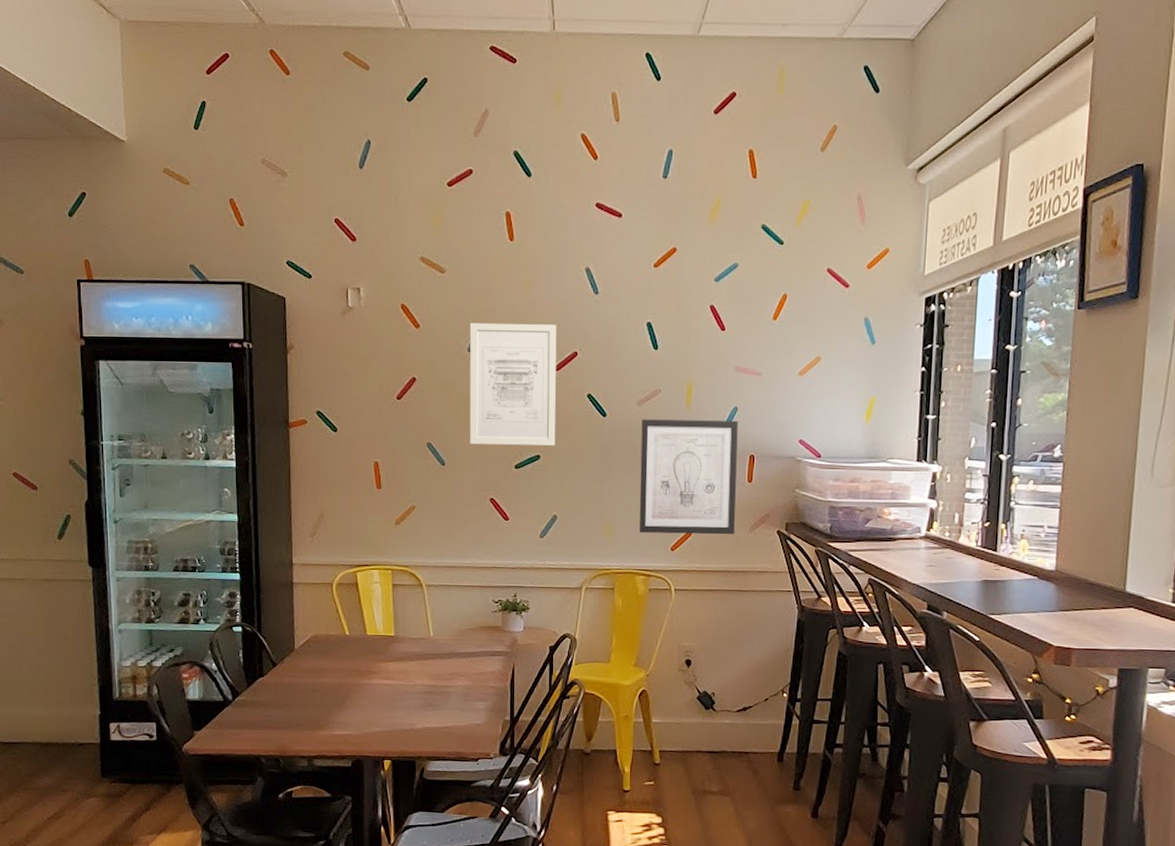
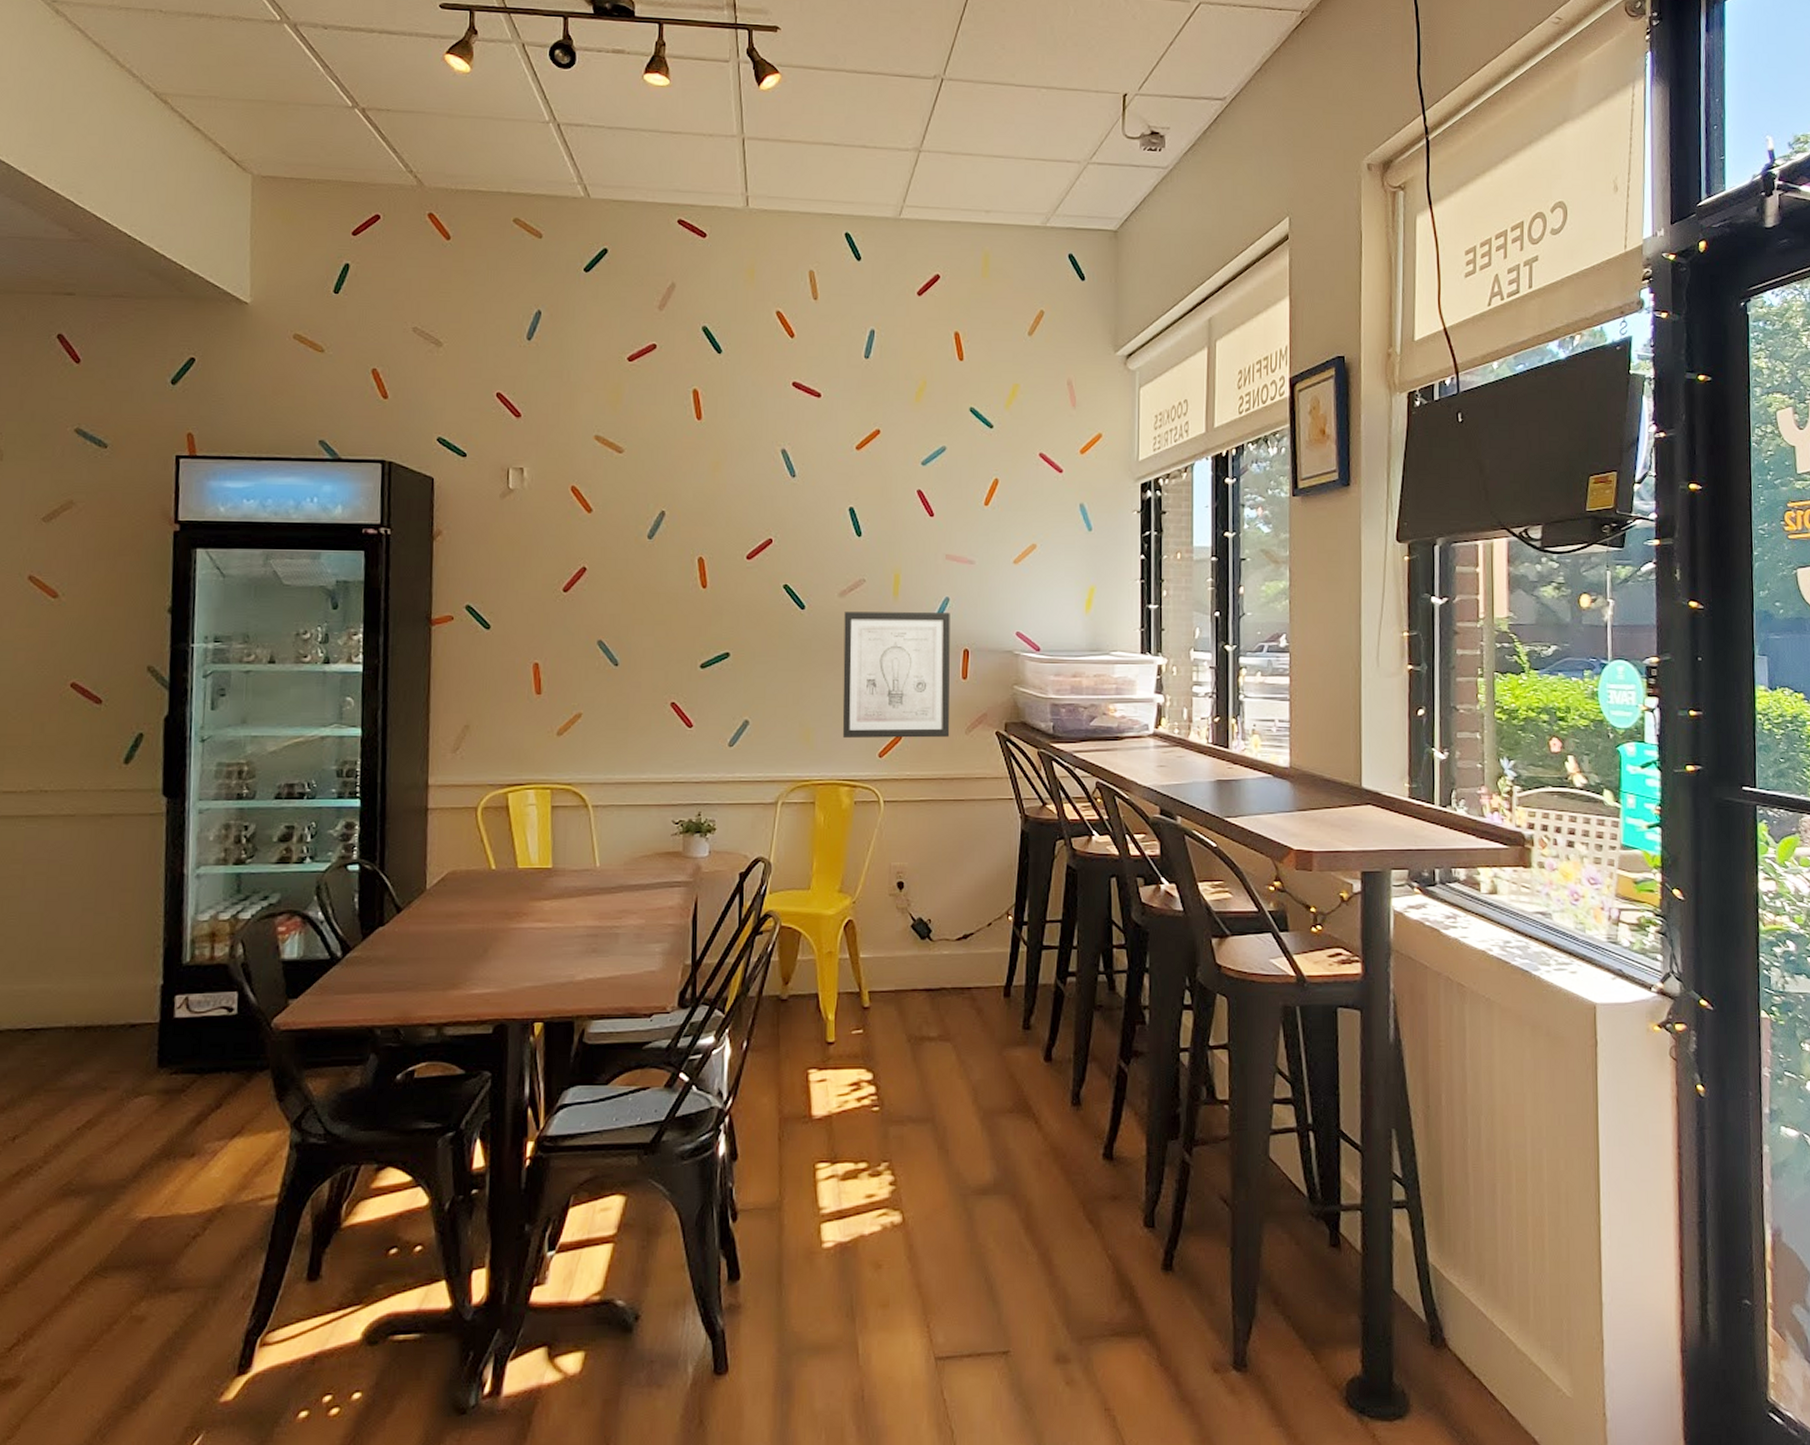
wall art: present [469,322,557,446] -> none [648,506,750,643]

